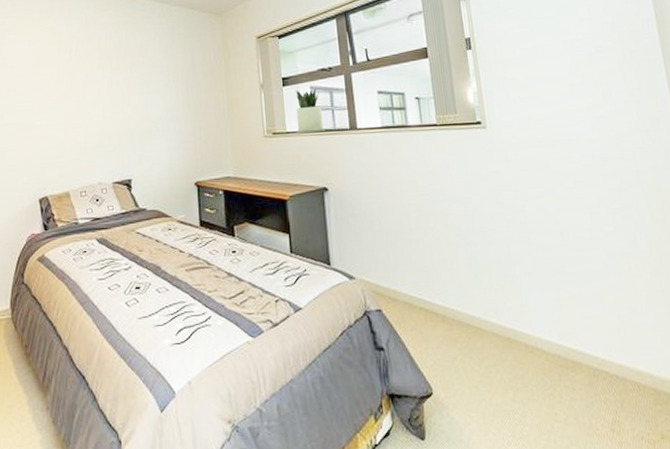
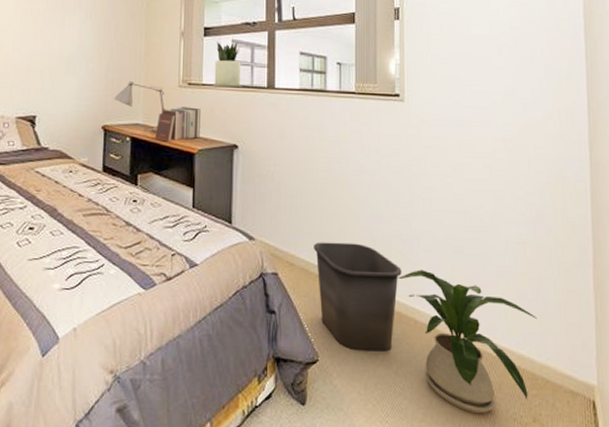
desk lamp: none [202,136,254,183] -> present [113,80,166,132]
books: none [246,155,290,191] -> present [154,107,201,142]
waste bin: none [414,272,506,381] -> present [314,242,402,352]
house plant: none [502,293,653,435] -> present [398,270,538,414]

